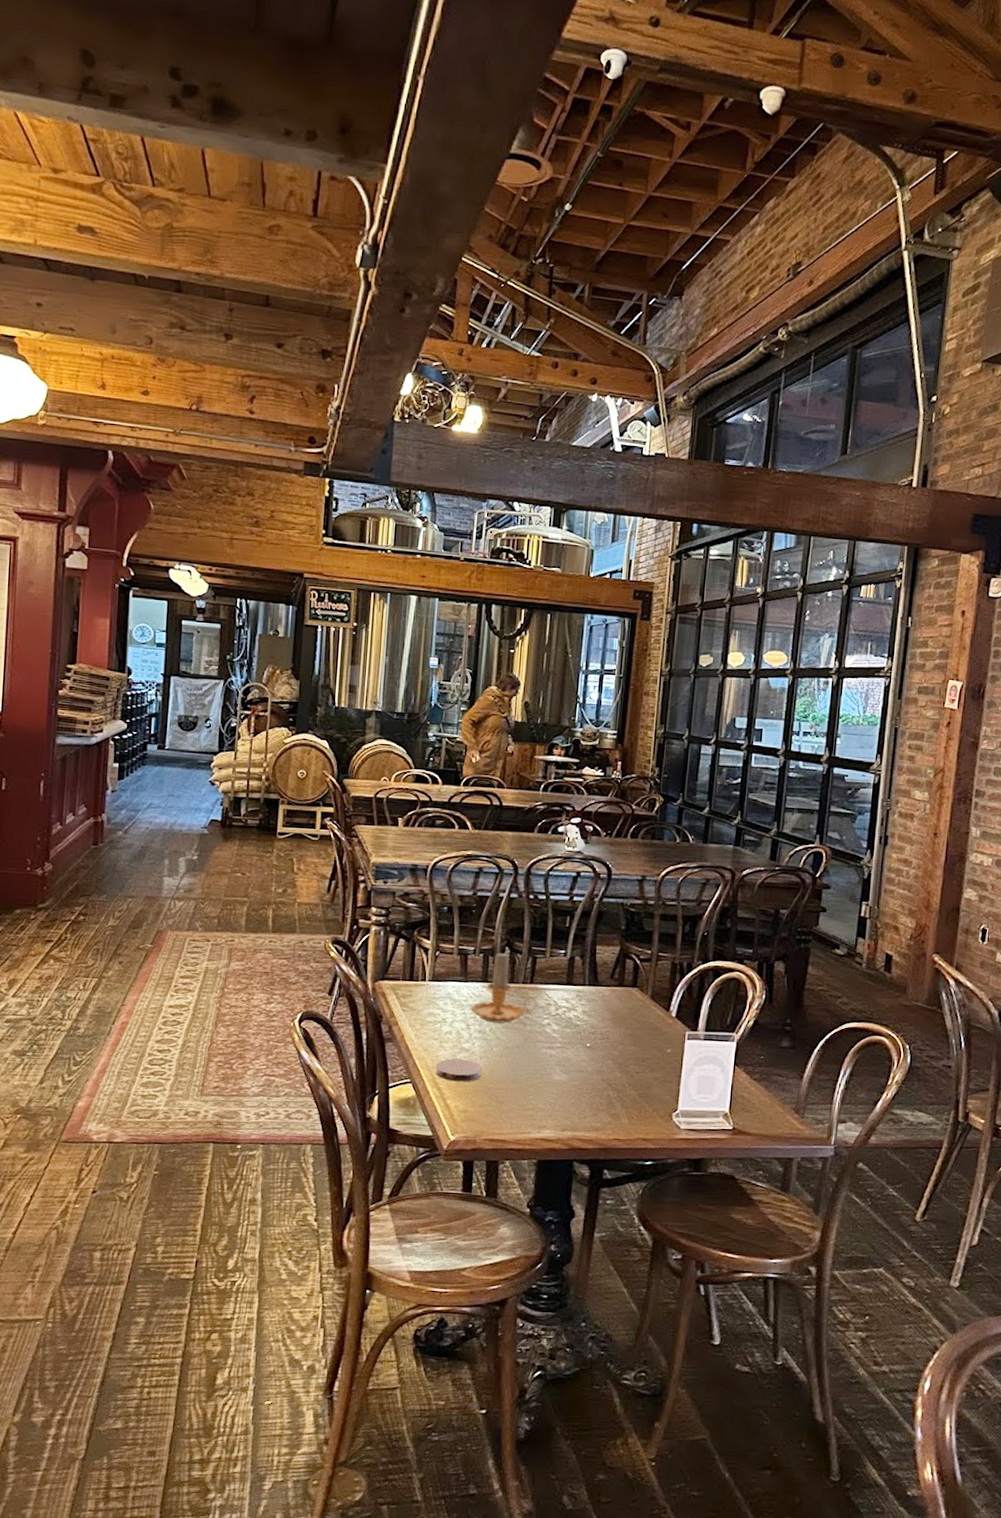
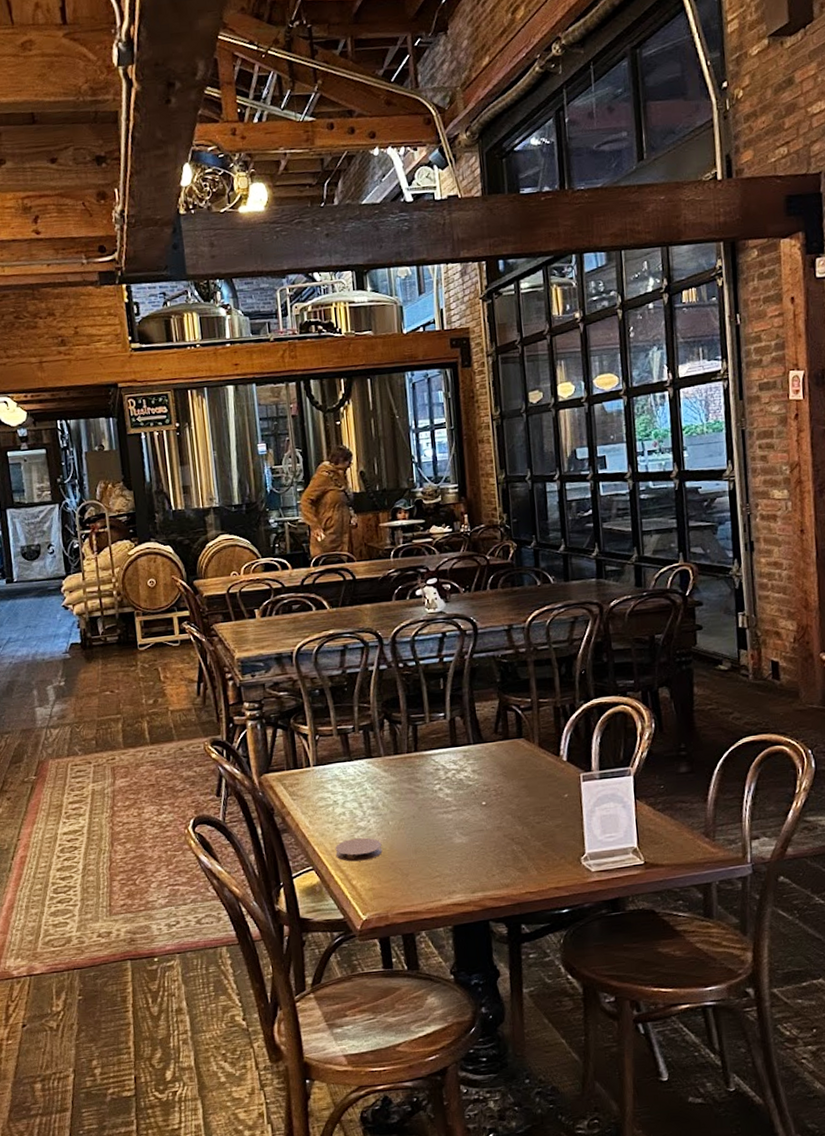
candle: present [471,951,537,1024] -> none [360,724,426,797]

